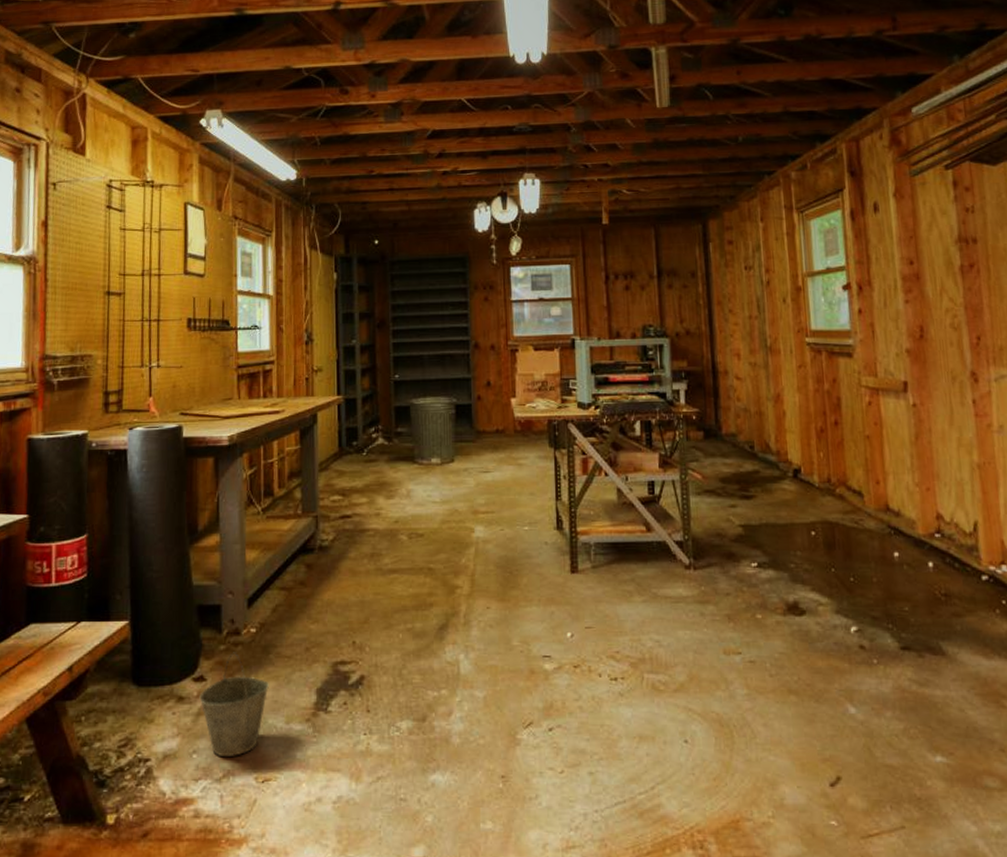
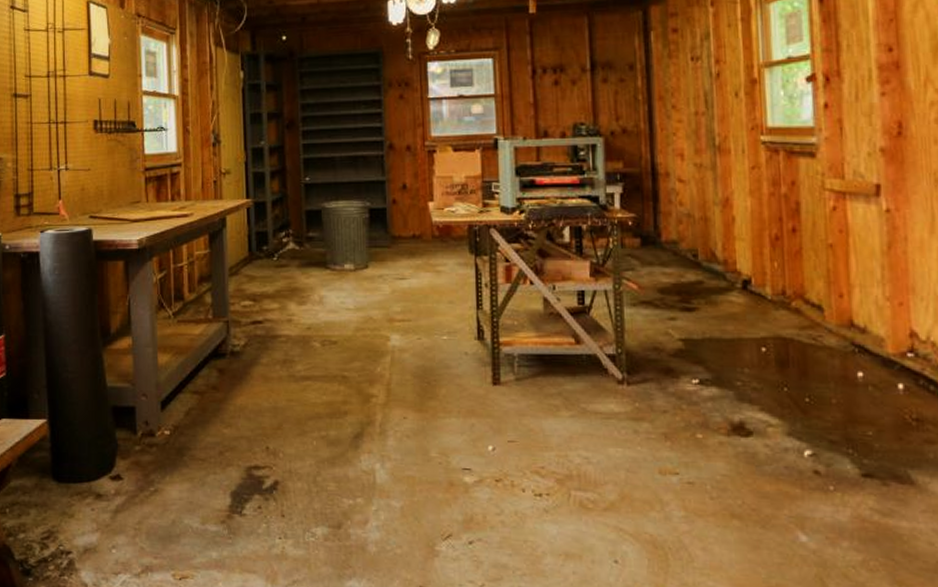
bucket: present [199,652,269,758] -> none [117,453,184,554]

